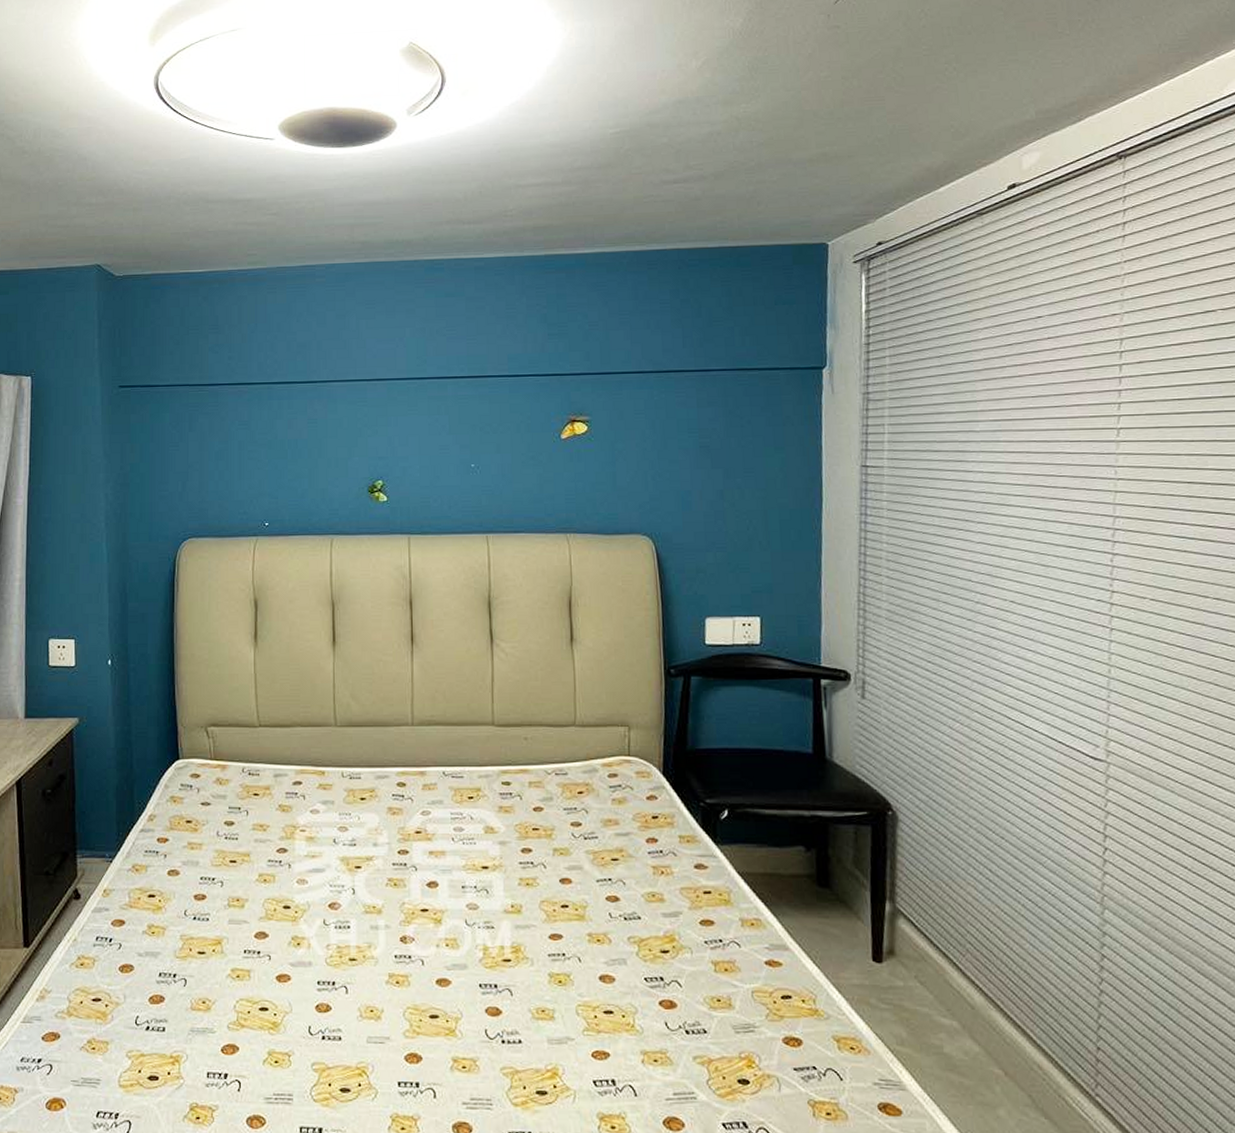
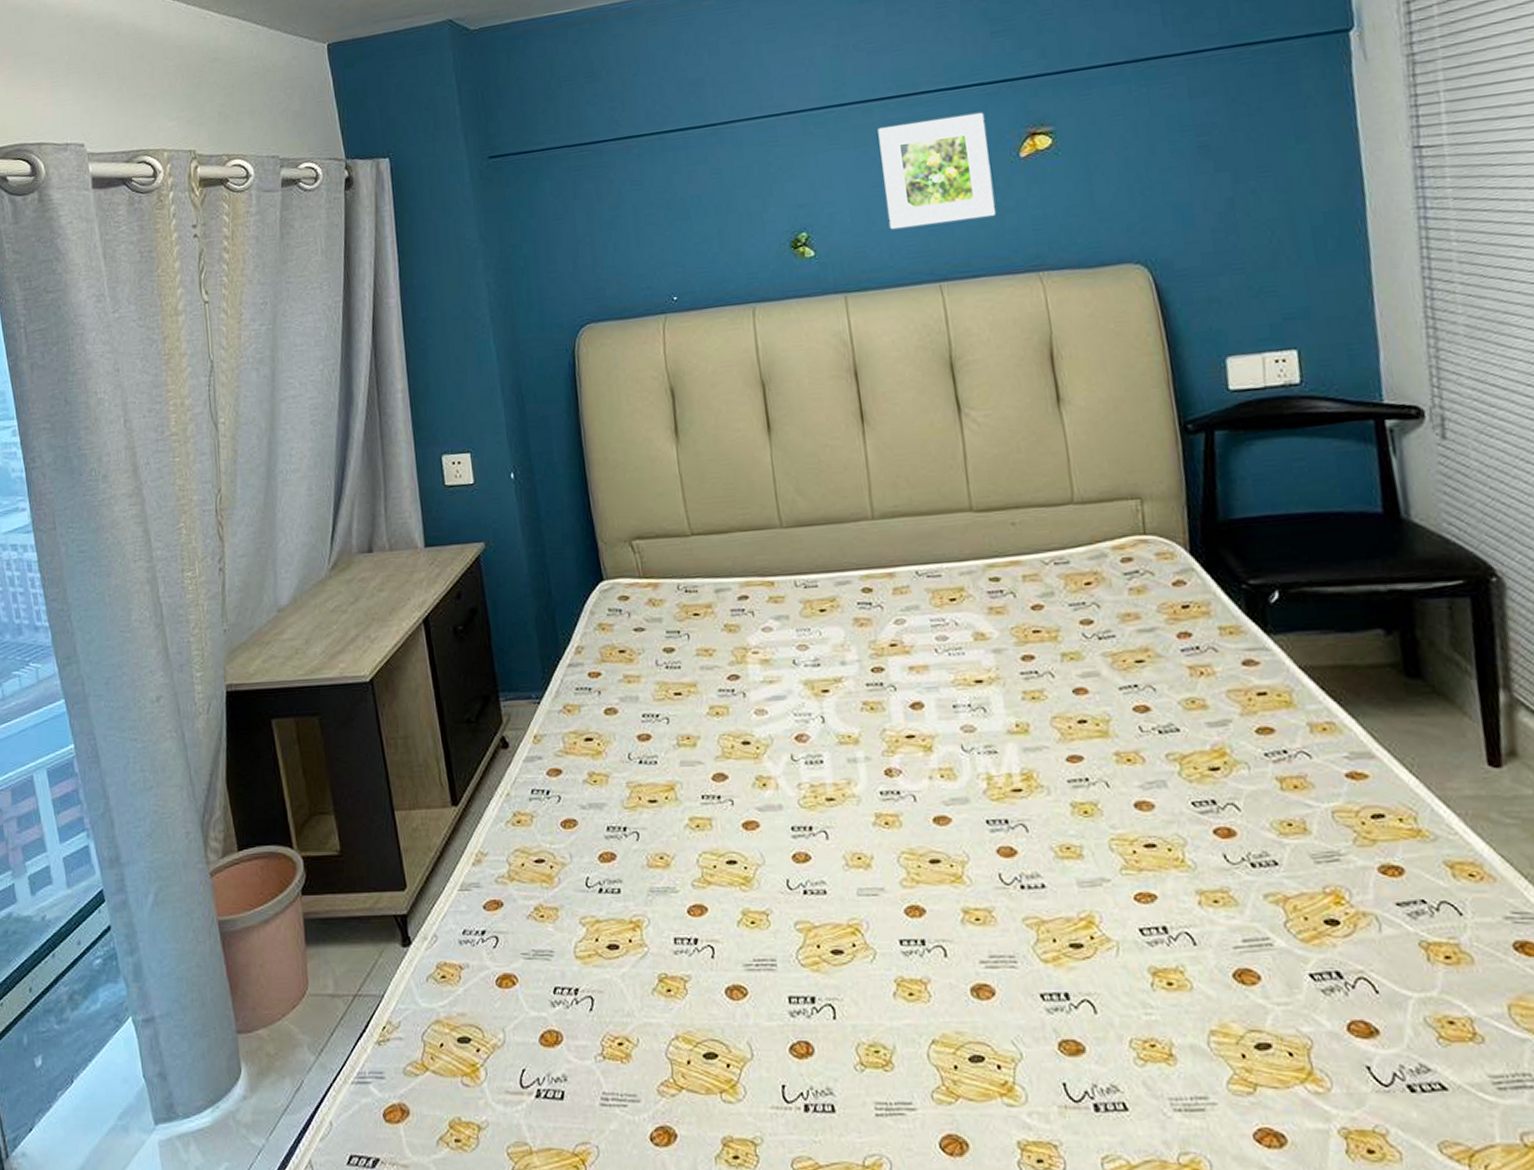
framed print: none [449,398,538,486] -> present [877,112,996,230]

